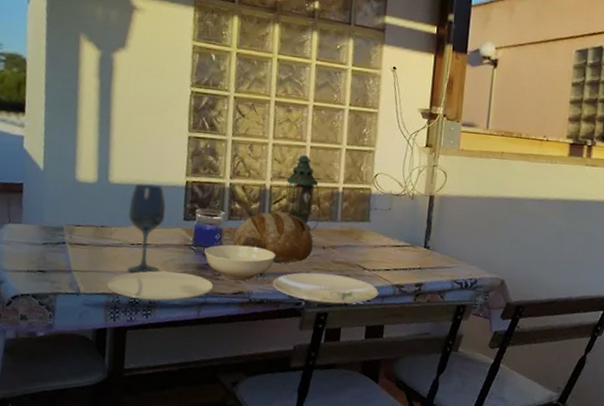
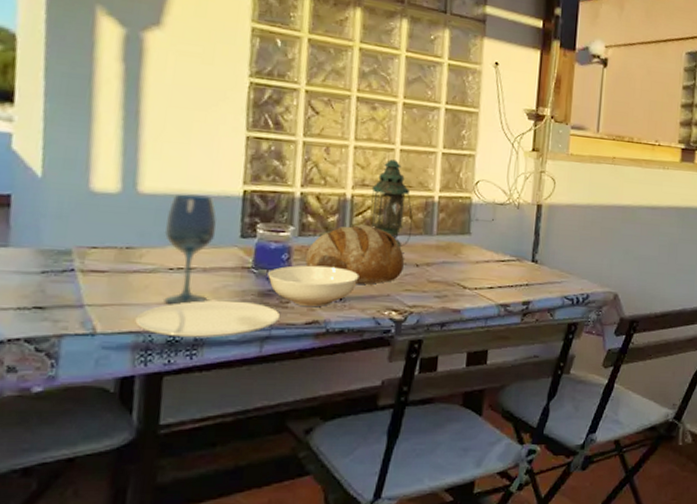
plate: present [272,272,379,307] -> none [354,294,481,333]

